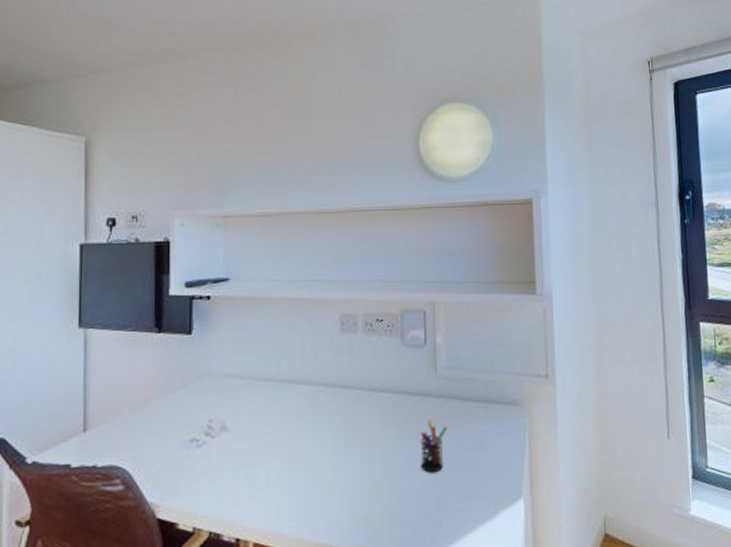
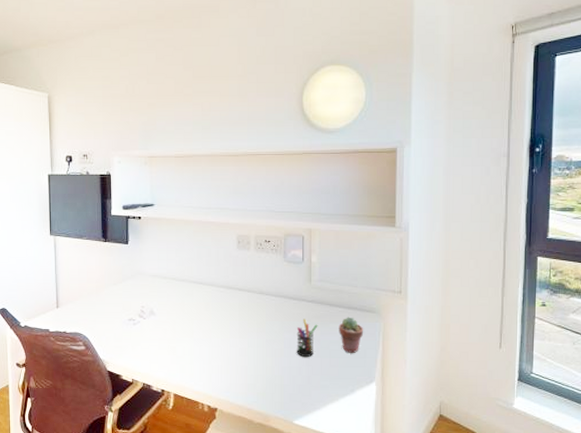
potted succulent: none [474,413,506,462] -> present [339,317,364,353]

